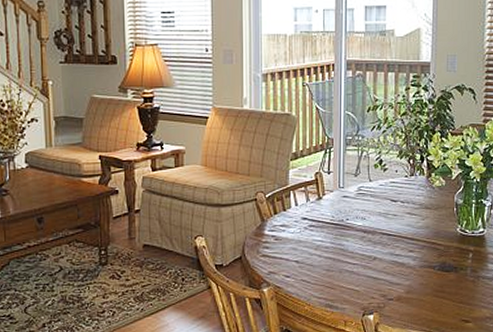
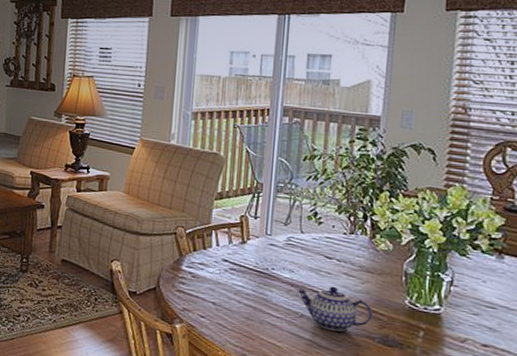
teapot: none [368,226,433,268] -> present [295,286,373,332]

